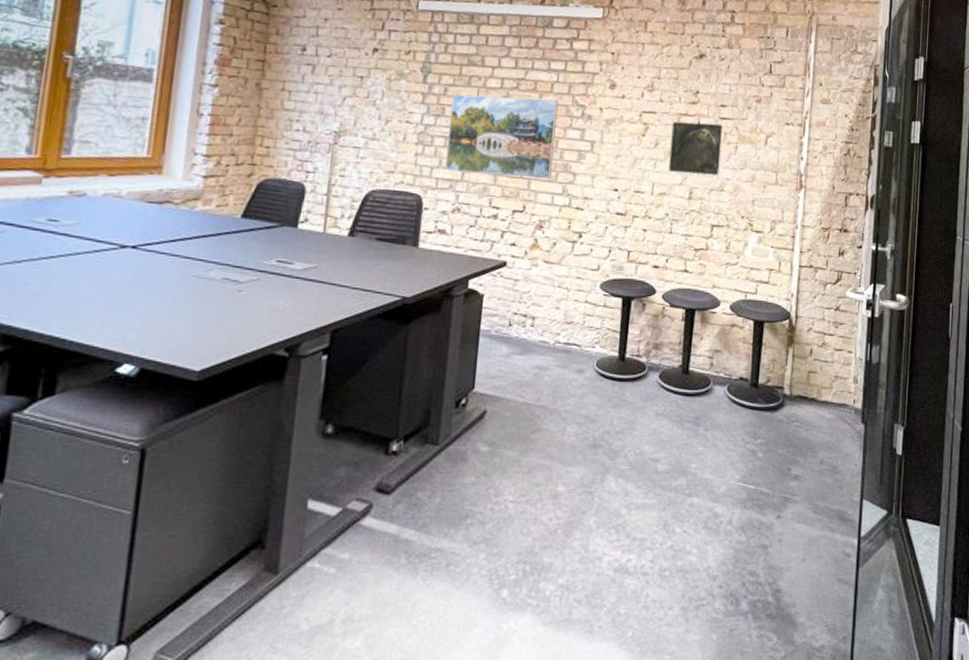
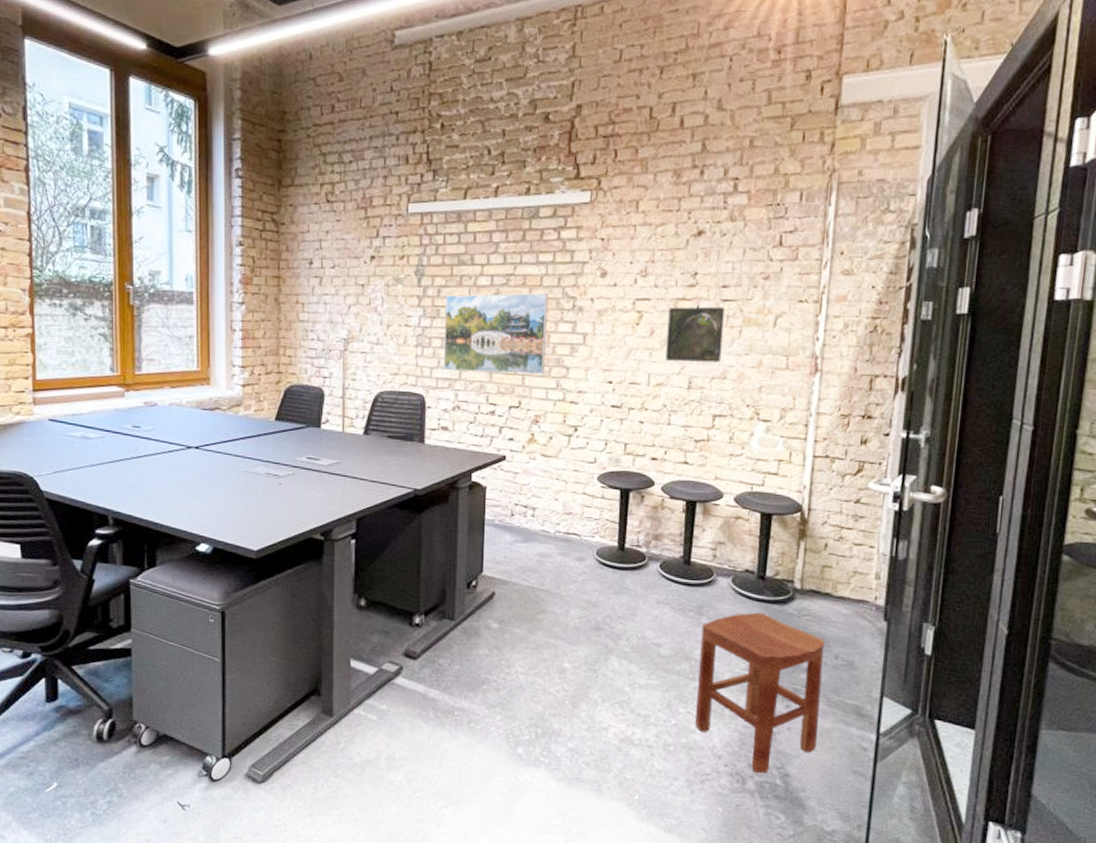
stool: none [691,420,812,593] -> present [695,612,825,774]

